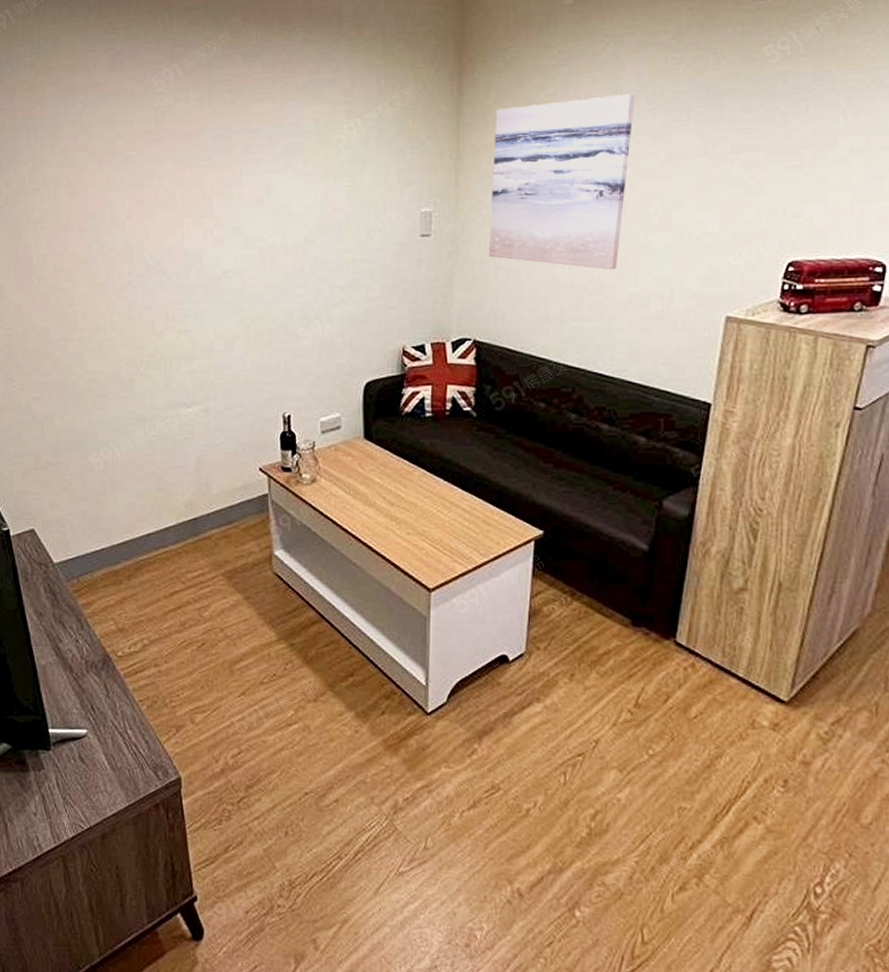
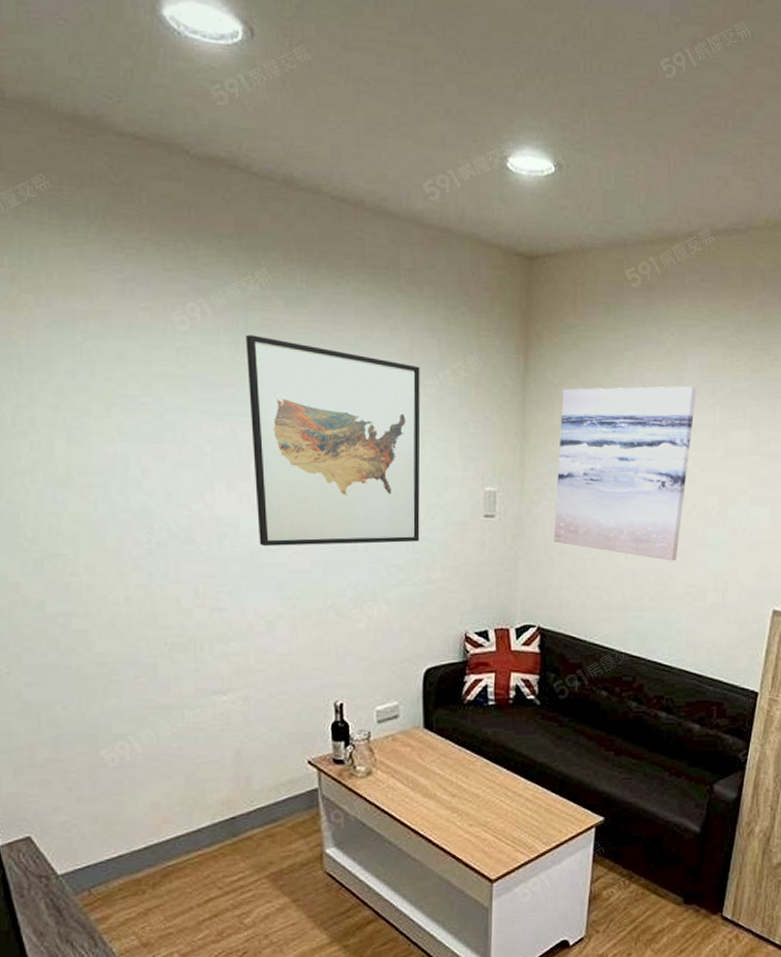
wall art: none [210,89,361,274] -> present [245,334,421,547]

